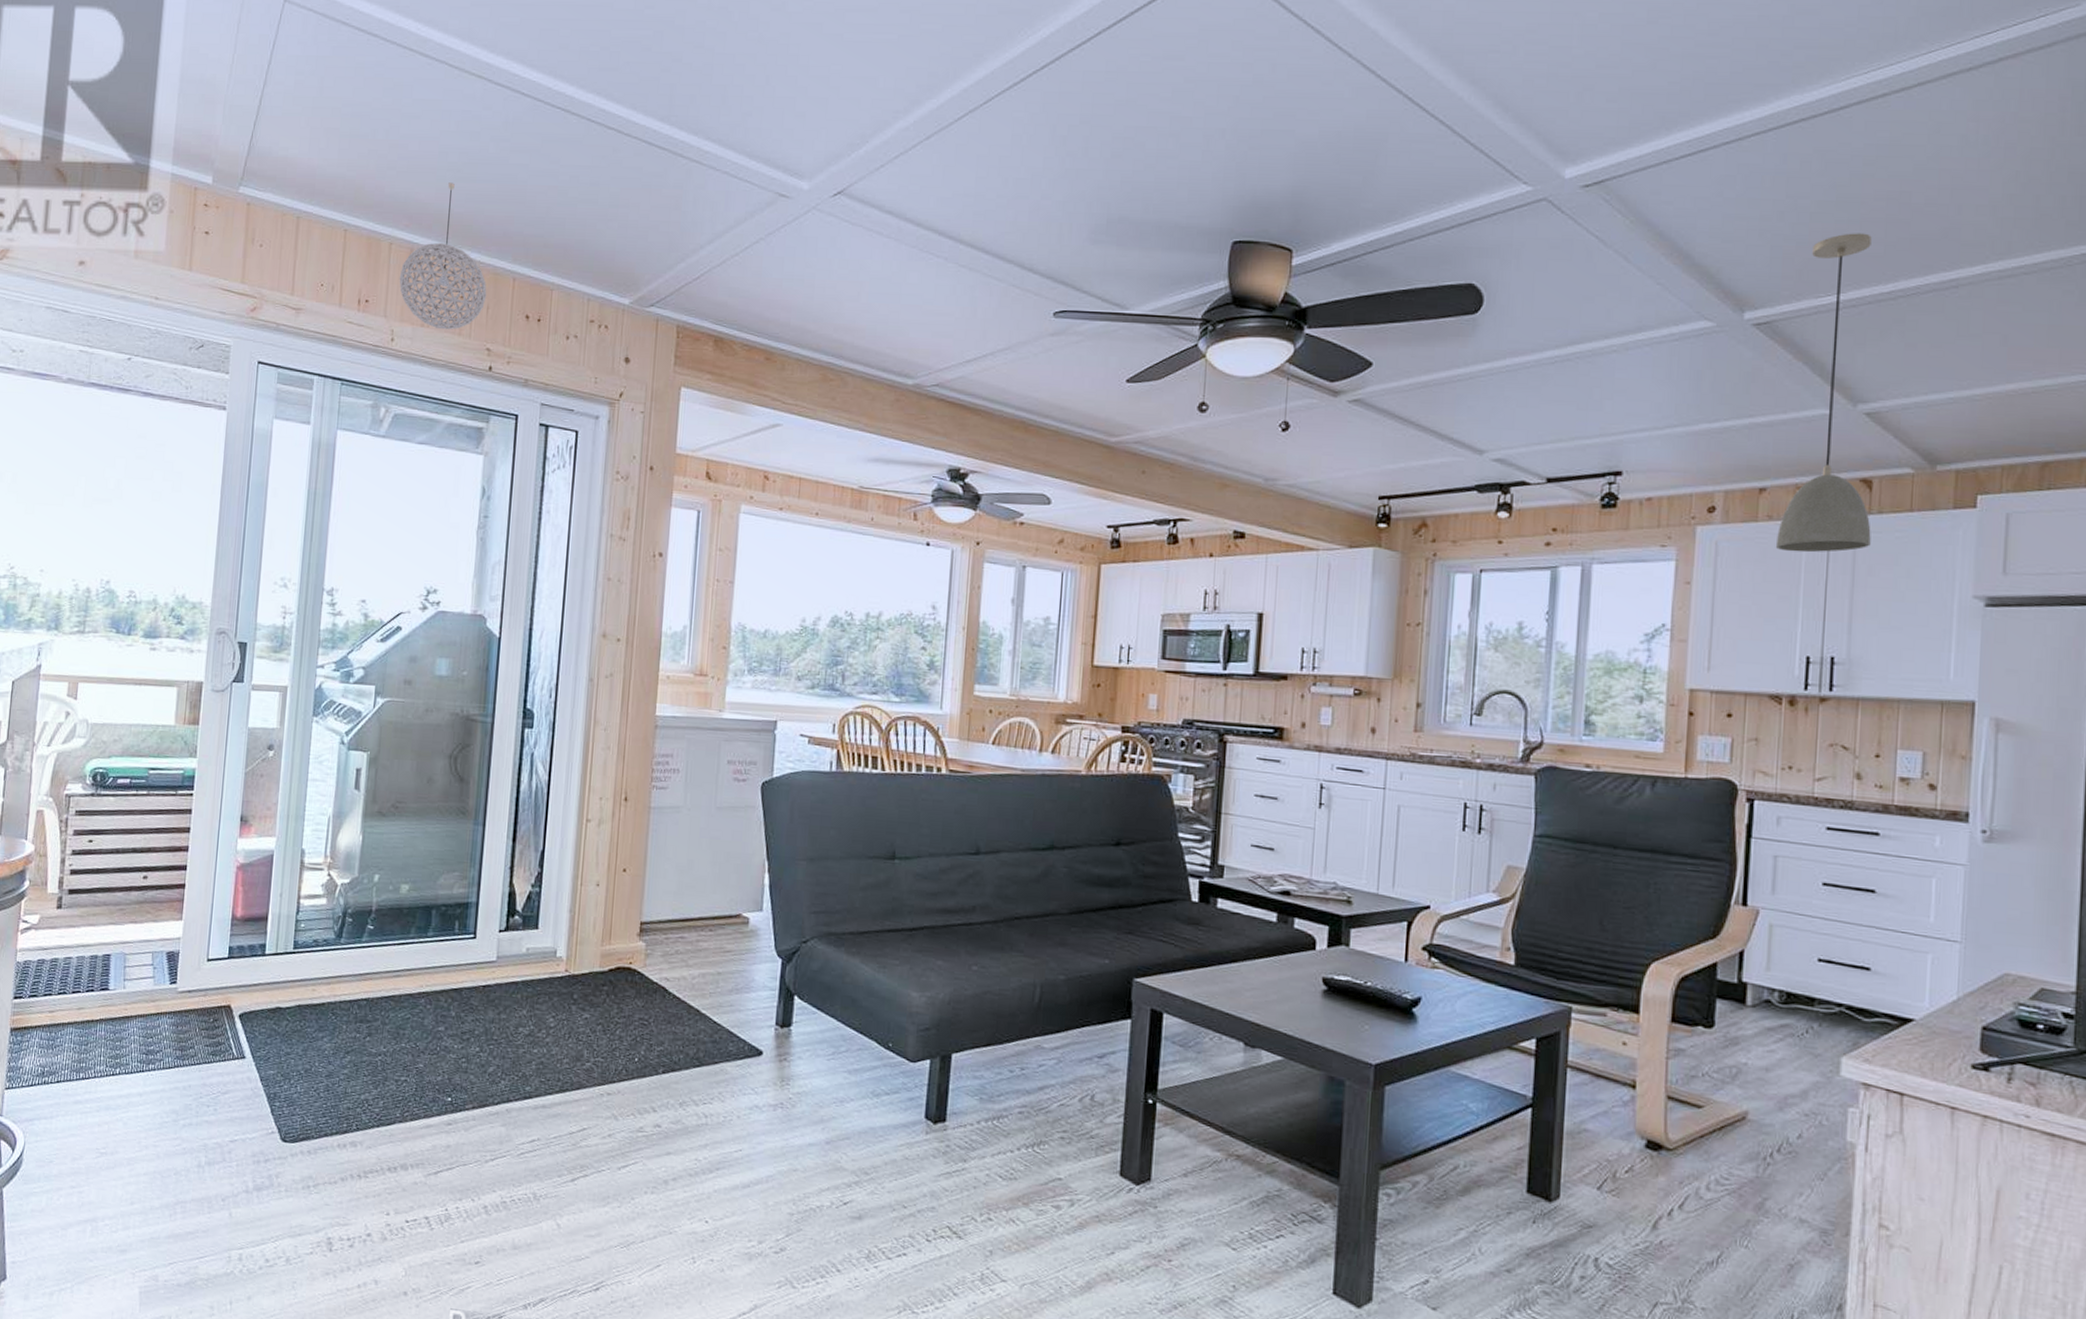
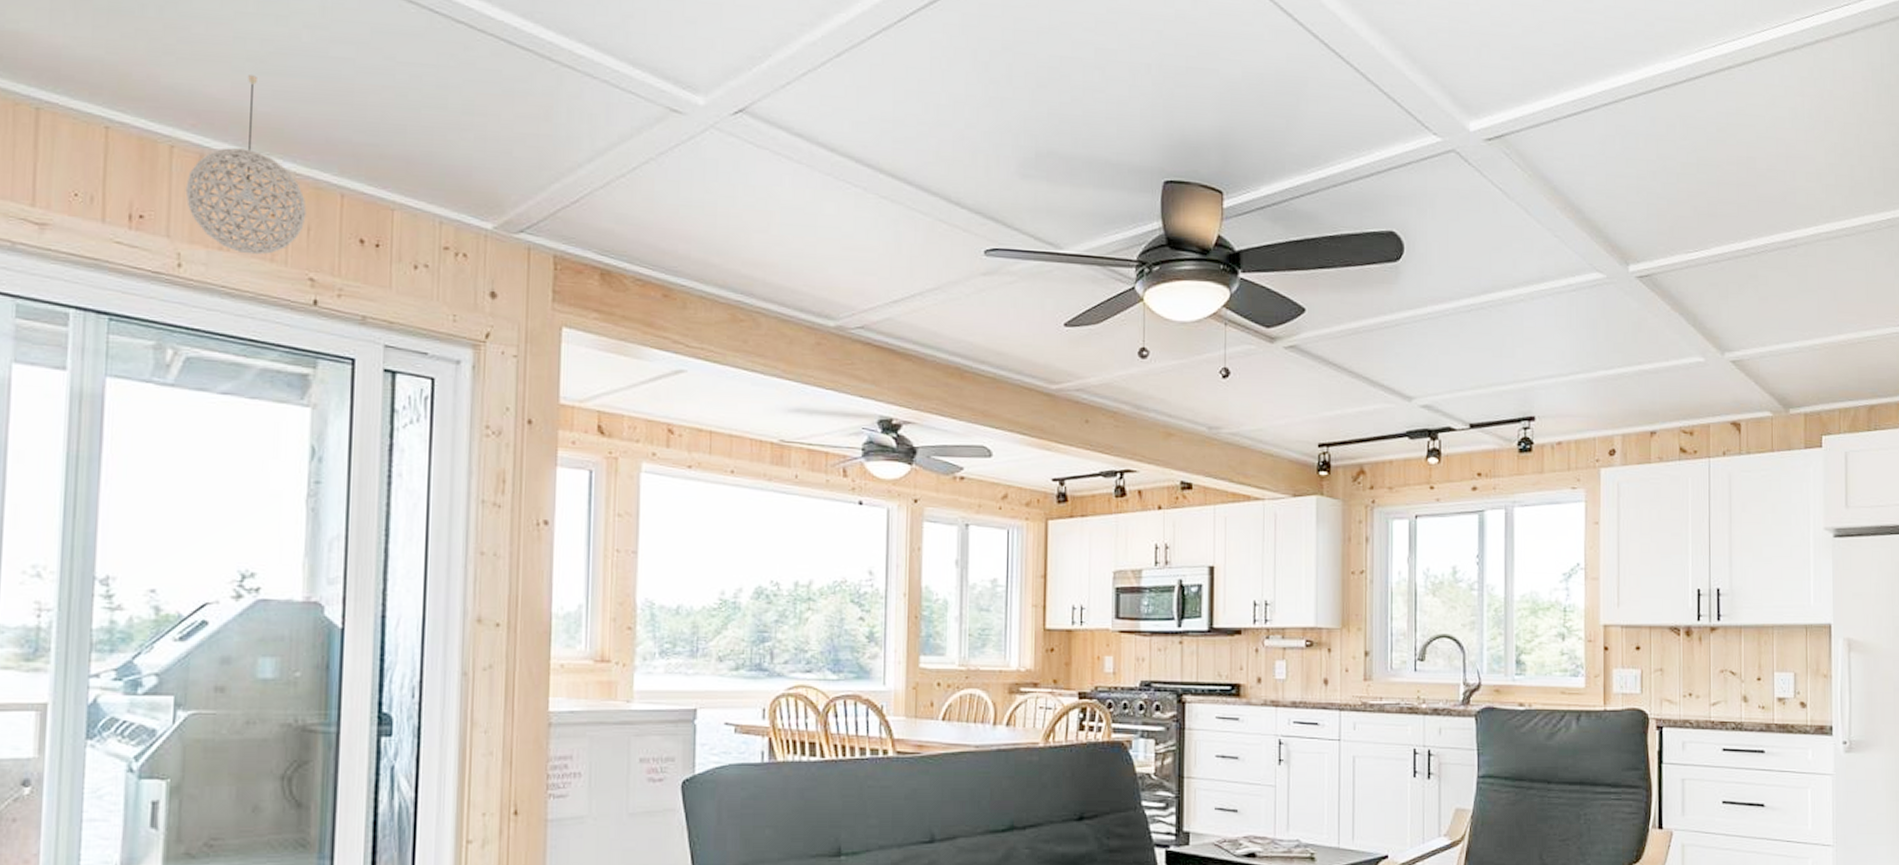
light fixture: present [1775,233,1872,553] -> none [1666,193,1742,492]

